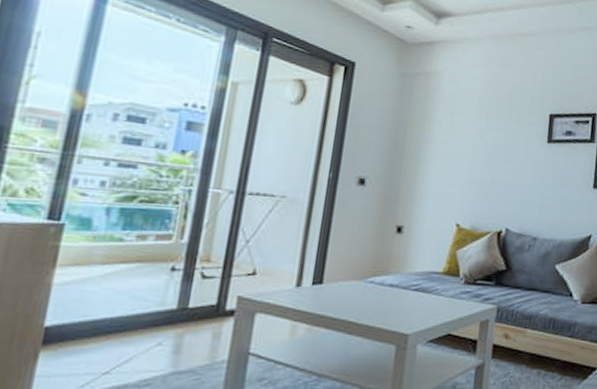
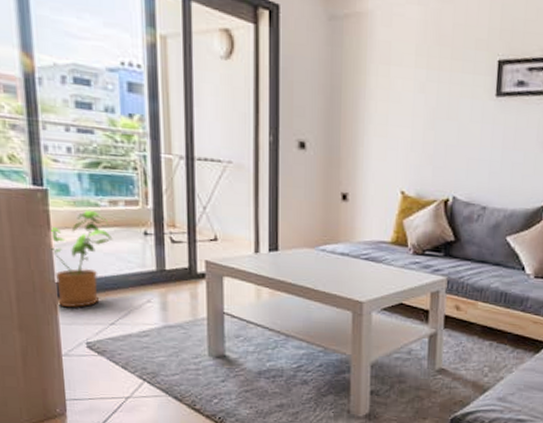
house plant: none [38,245,132,355] -> present [50,210,113,307]

